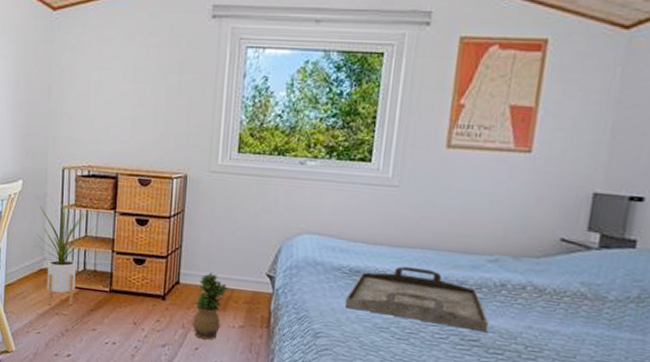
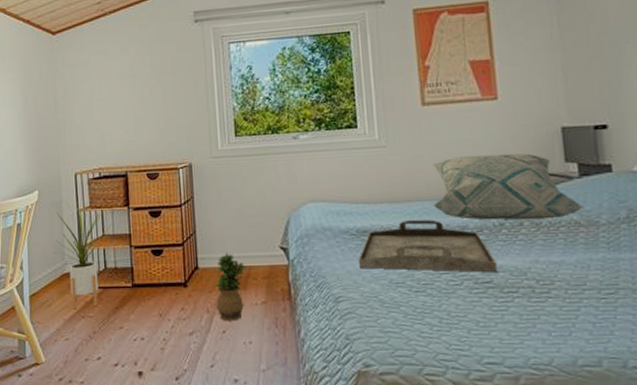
decorative pillow: none [434,208,595,288] -> present [432,153,585,220]

